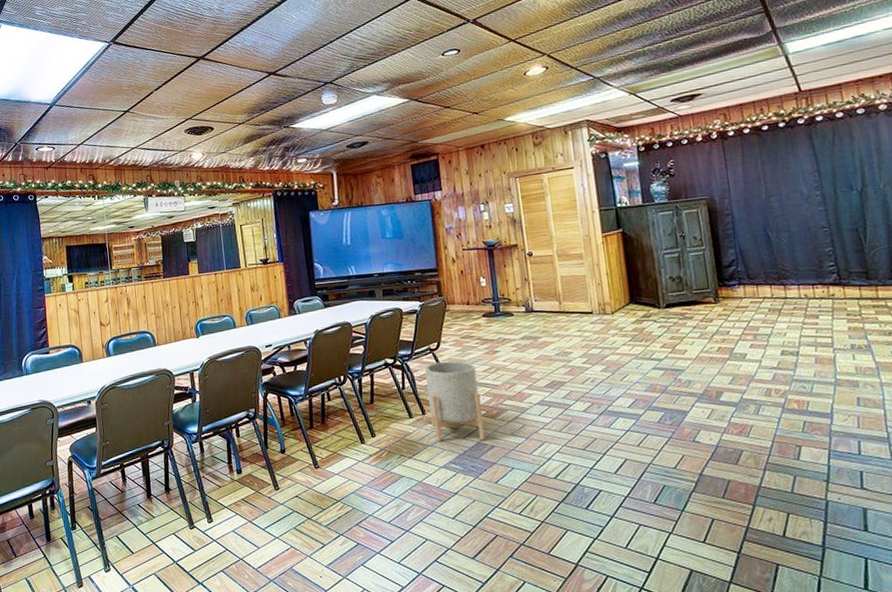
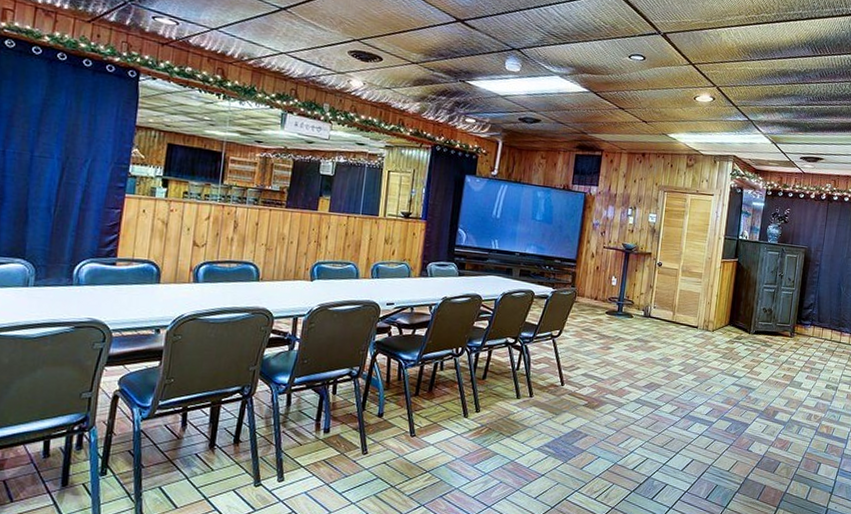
planter: present [425,361,485,442] -> none [536,349,588,429]

